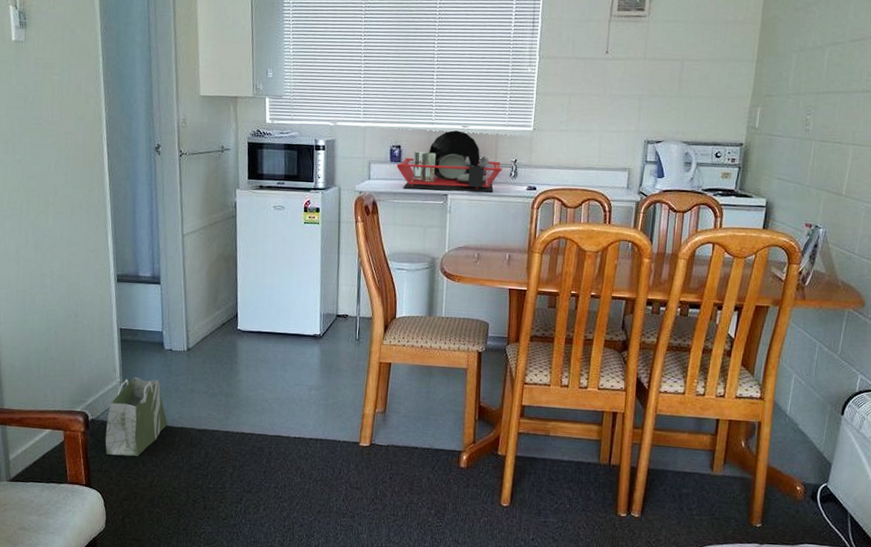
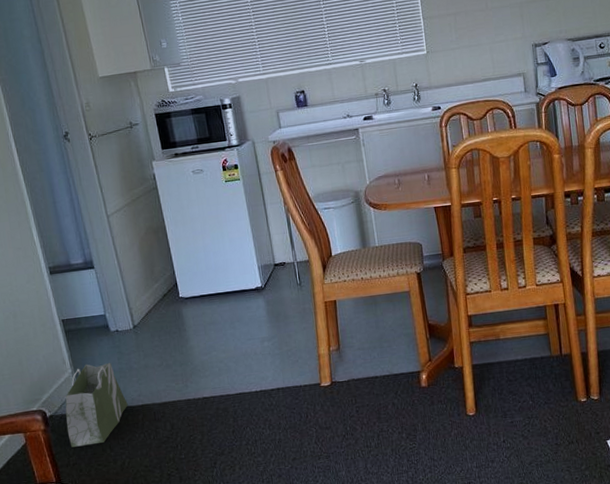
dish rack: present [396,130,502,193] -> none [304,66,406,131]

